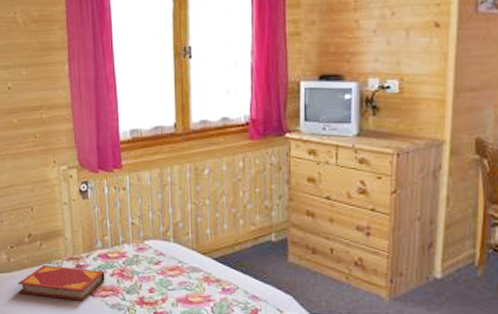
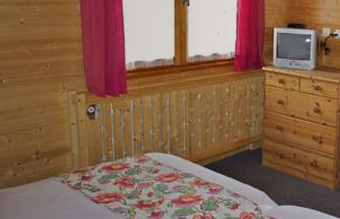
hardback book: present [18,265,105,301] -> none [24,178,109,208]

